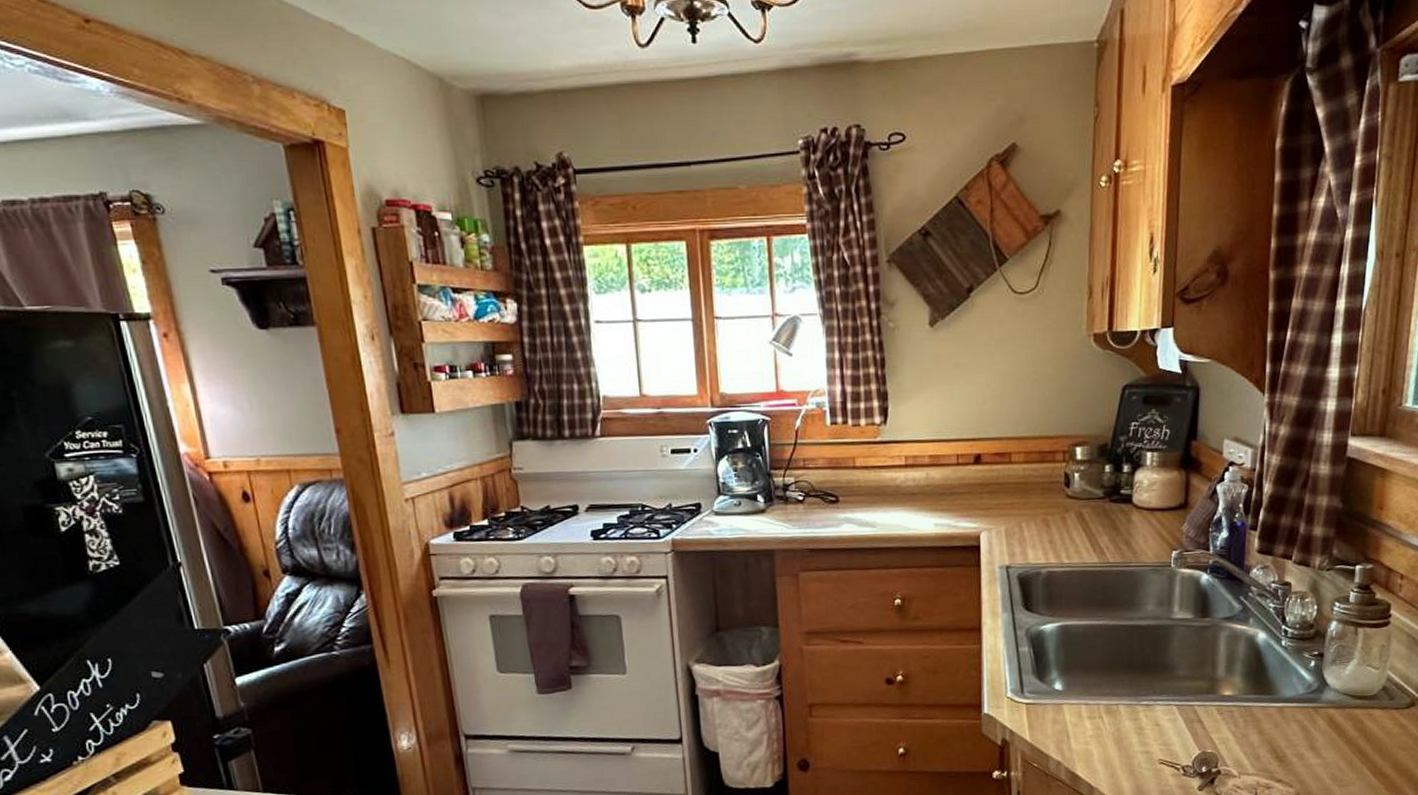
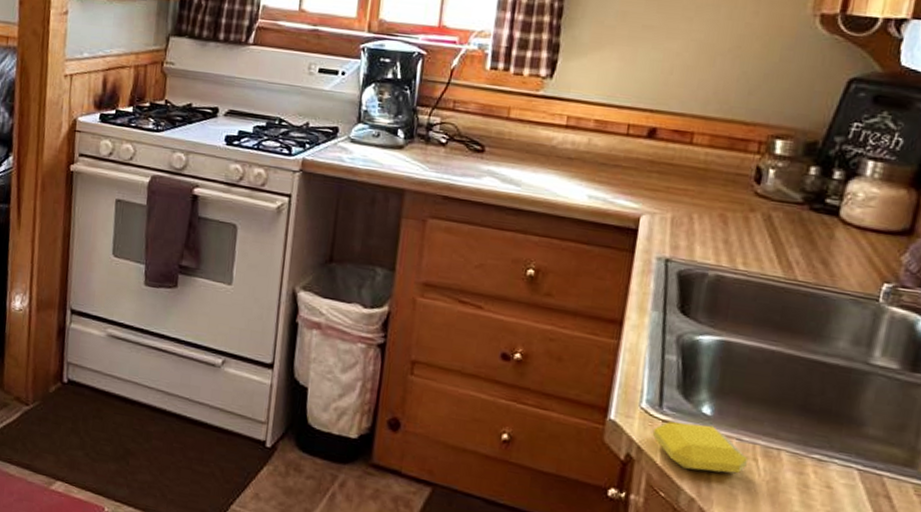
soap bar: none [1019,698,1096,740] -> present [652,422,749,474]

